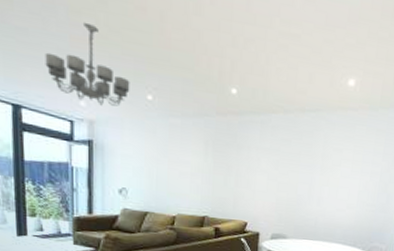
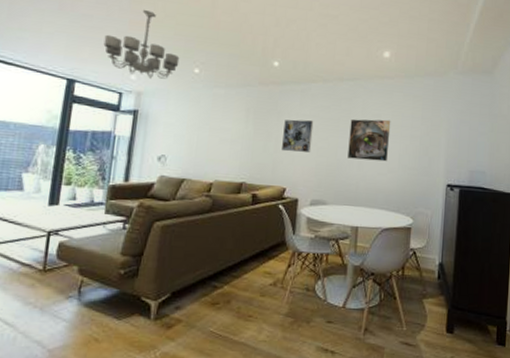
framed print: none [242,152,274,188] -> present [282,119,314,153]
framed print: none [307,153,352,198] -> present [347,118,391,162]

